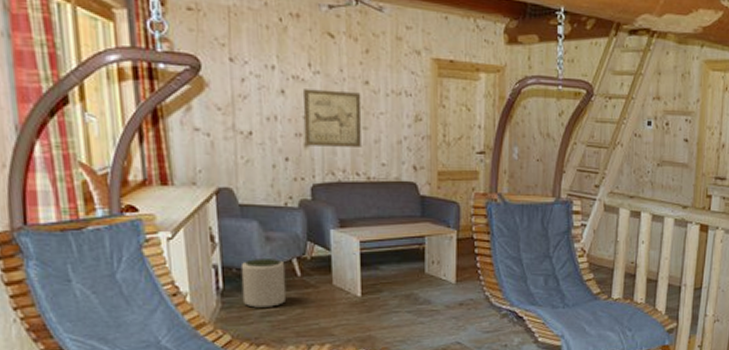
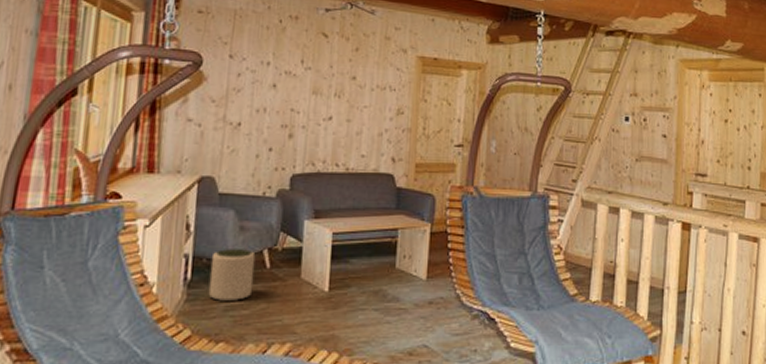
wall art: present [302,89,362,147] -> none [289,83,348,139]

